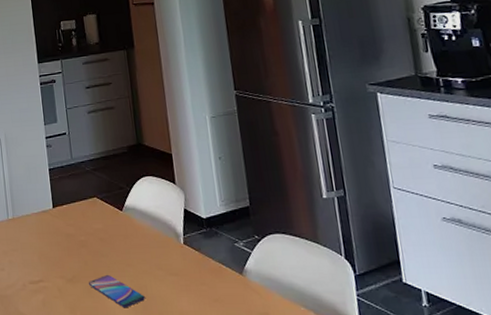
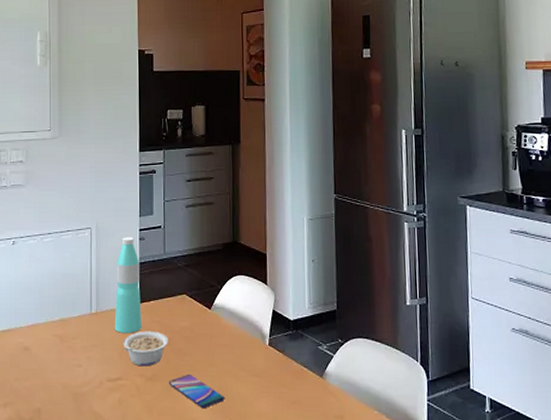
water bottle: none [27,145,58,237] -> present [114,237,142,333]
legume: none [41,234,84,269] -> present [123,331,168,367]

